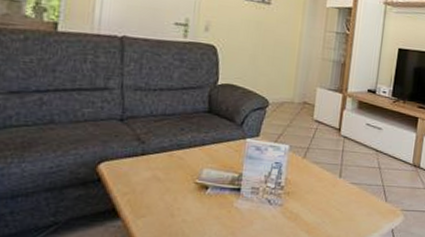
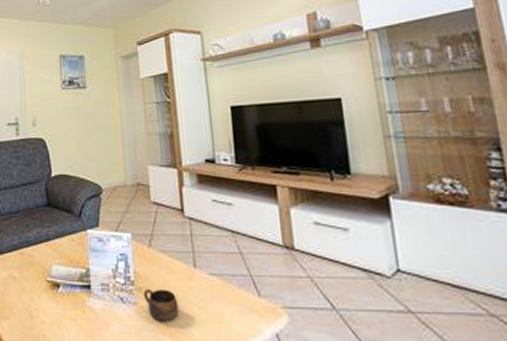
cup: none [290,192,320,221] -> present [143,288,179,322]

